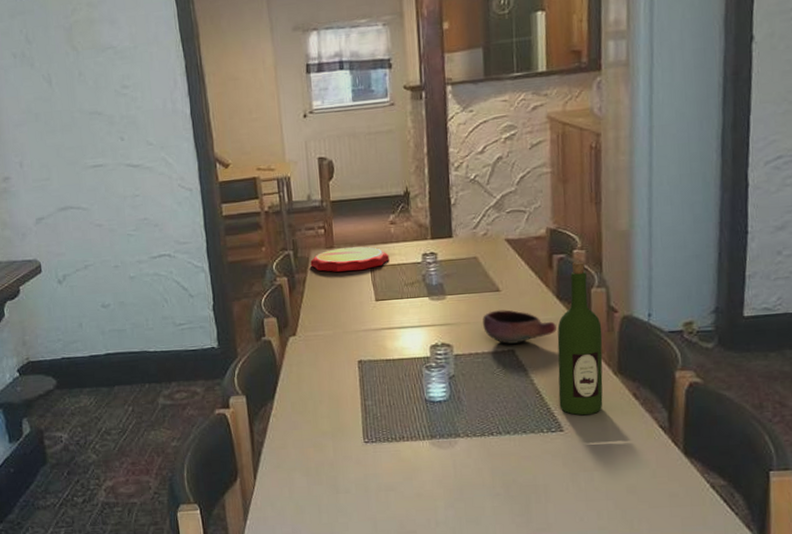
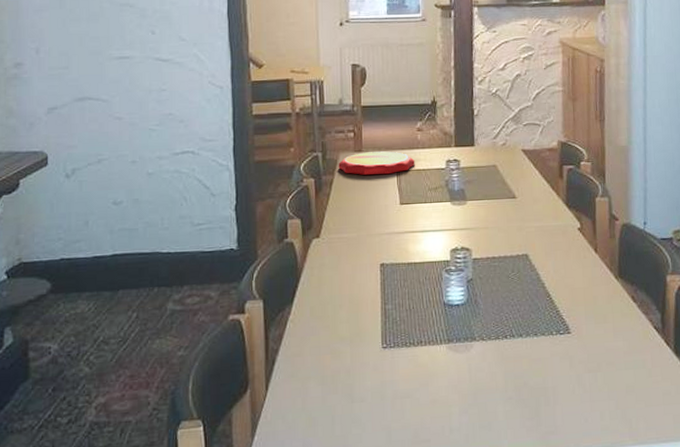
bowl: present [482,309,556,344] -> none [500,216,566,249]
wine bottle: present [557,261,603,416] -> none [566,172,606,318]

